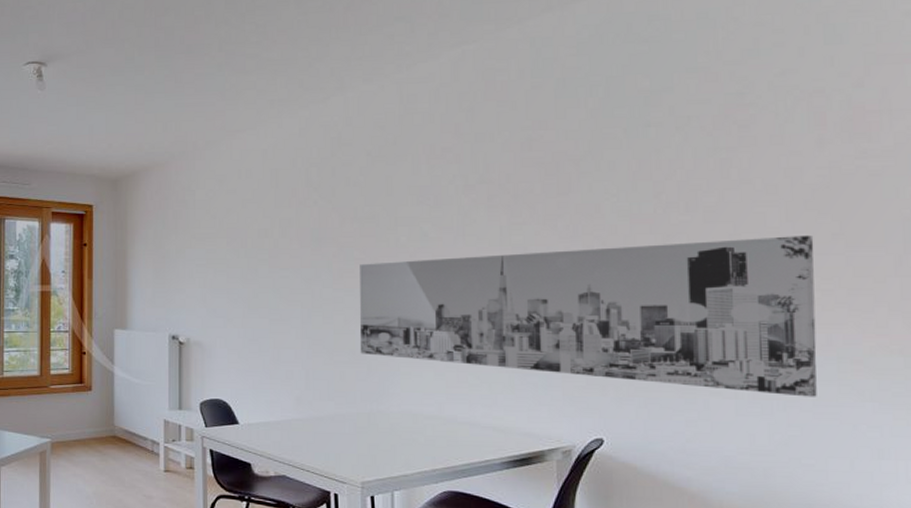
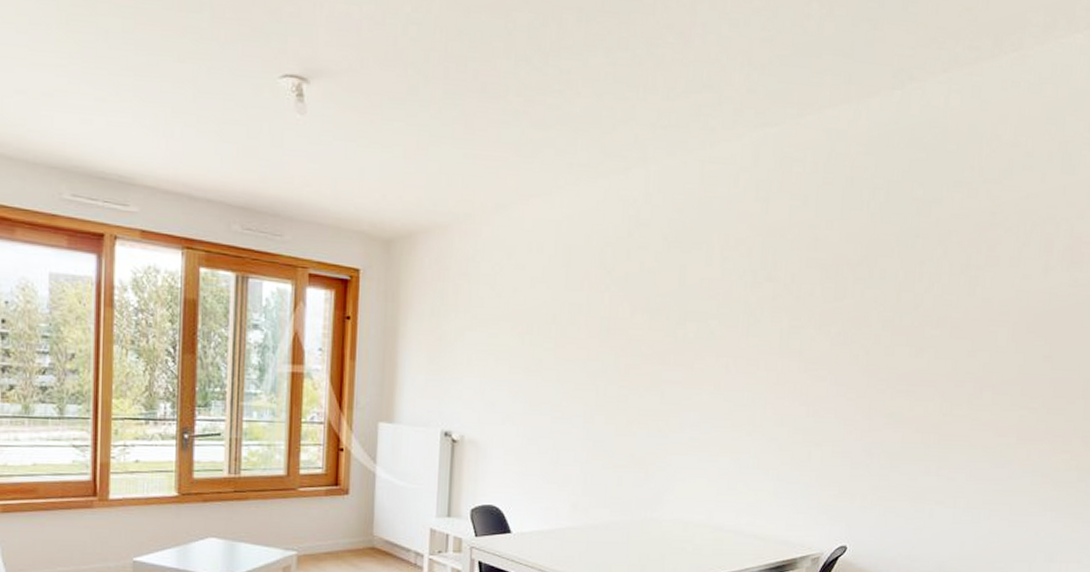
wall art: present [359,235,817,397] -> none [639,355,1030,507]

